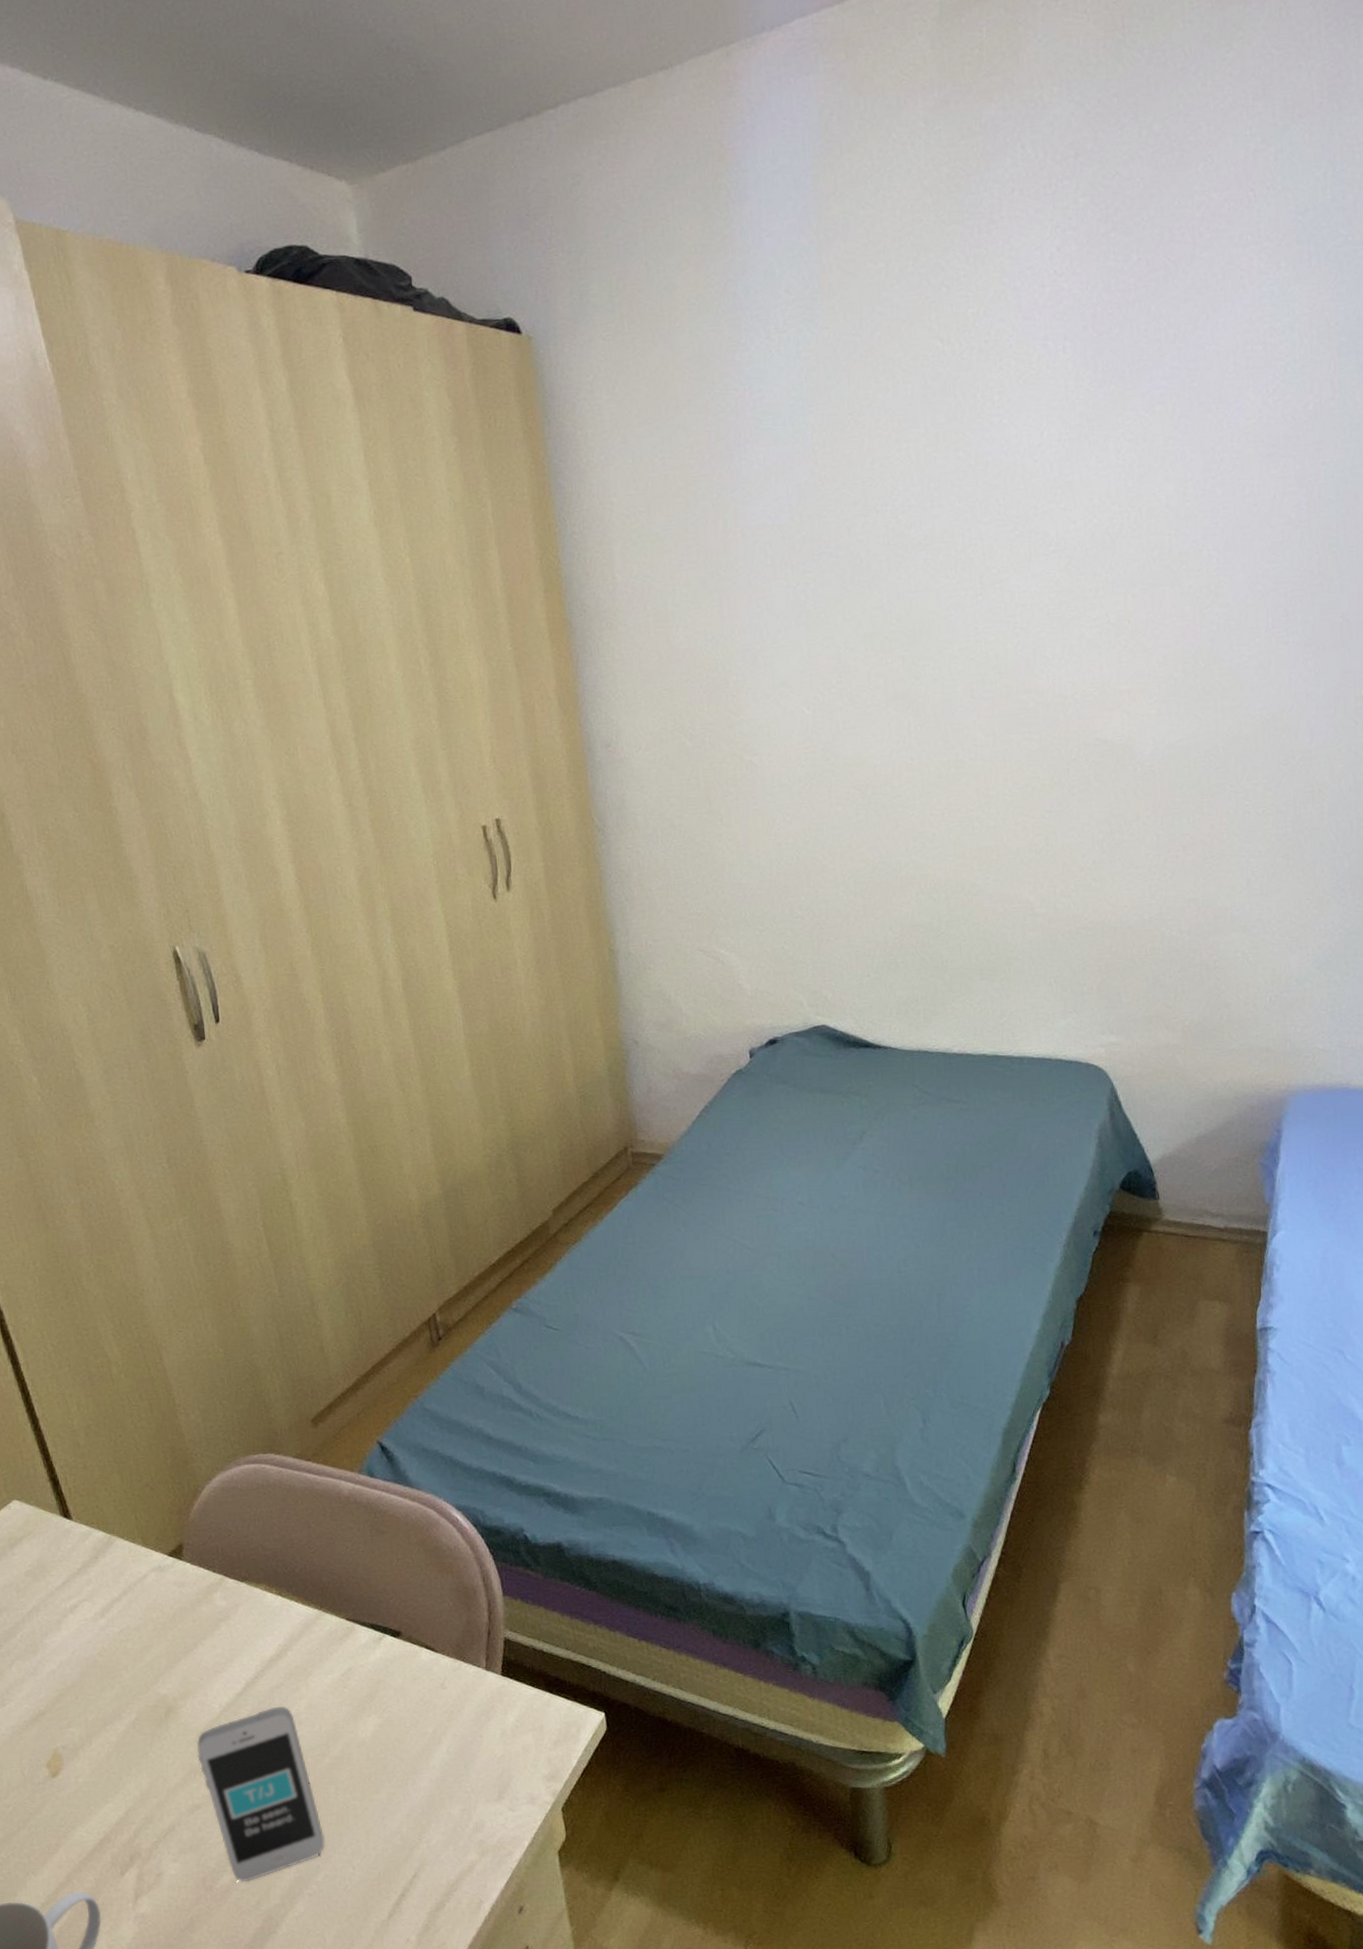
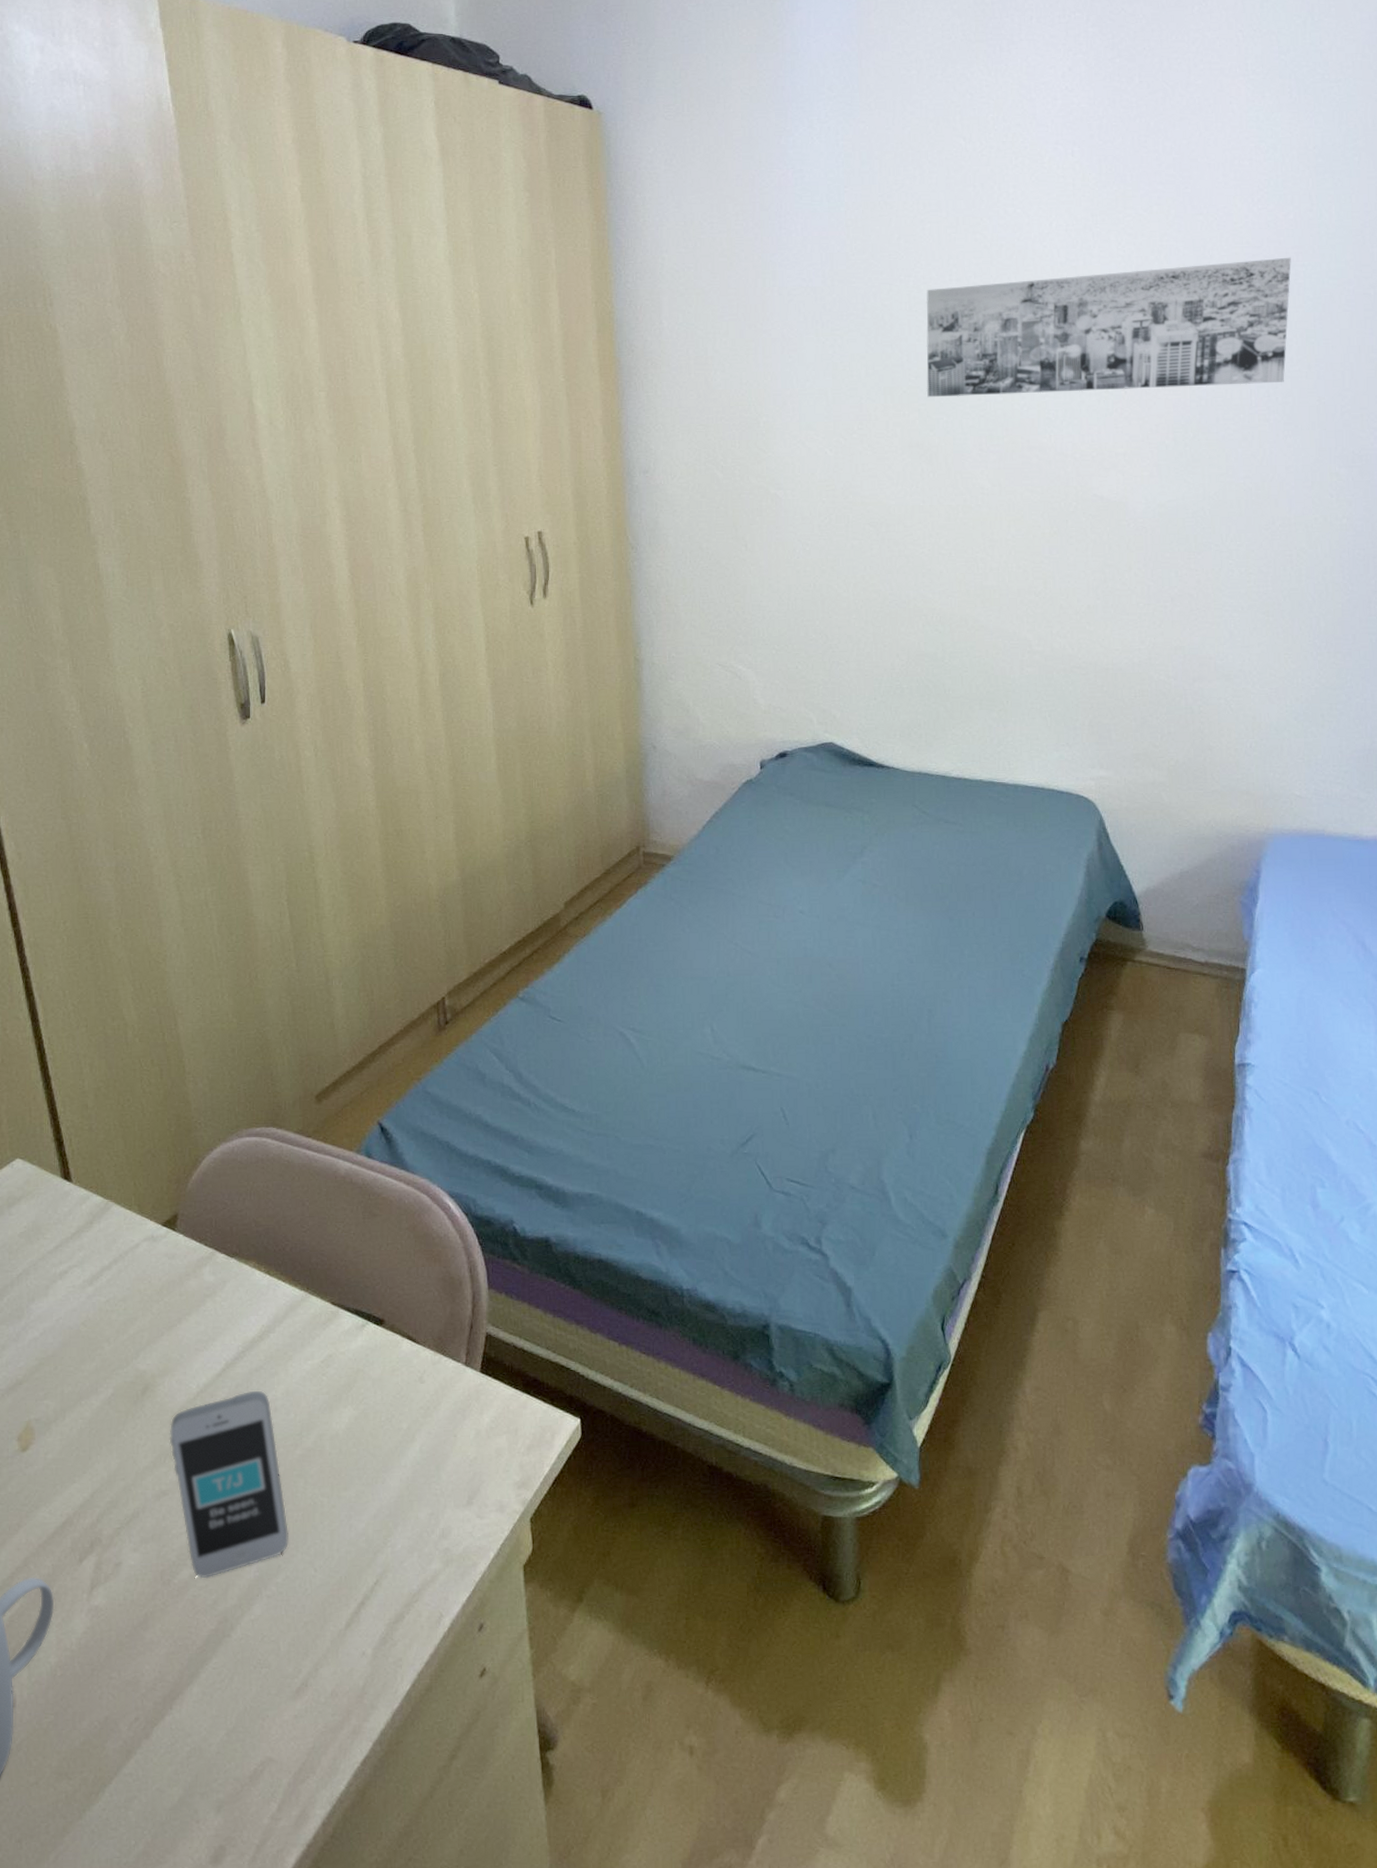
wall art: none [905,454,1311,642] -> present [926,257,1291,398]

